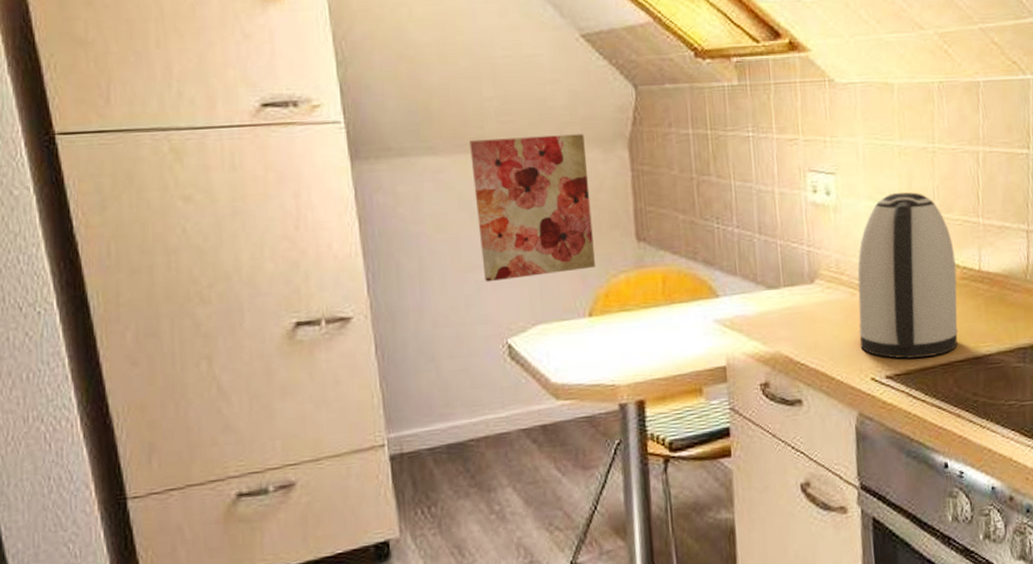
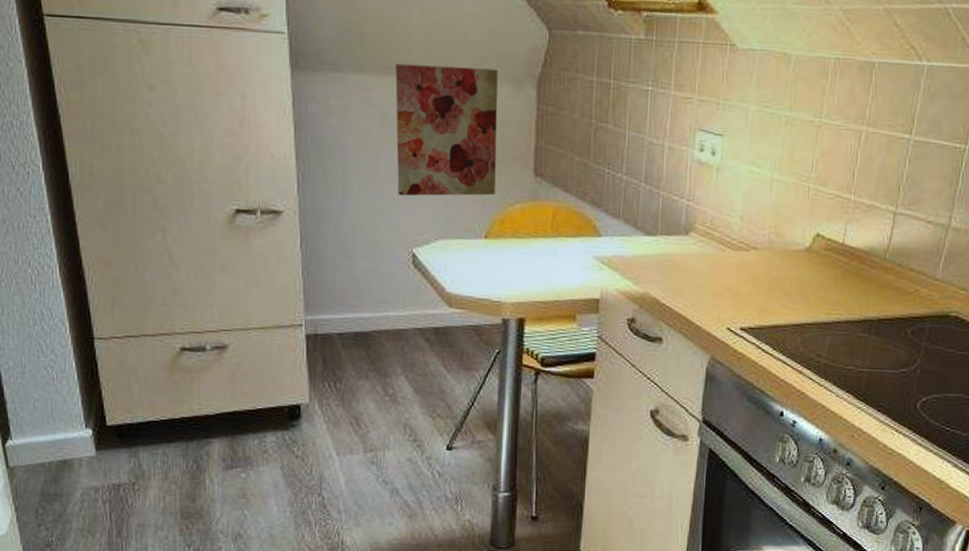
kettle: present [857,192,959,359] -> none [721,161,823,316]

